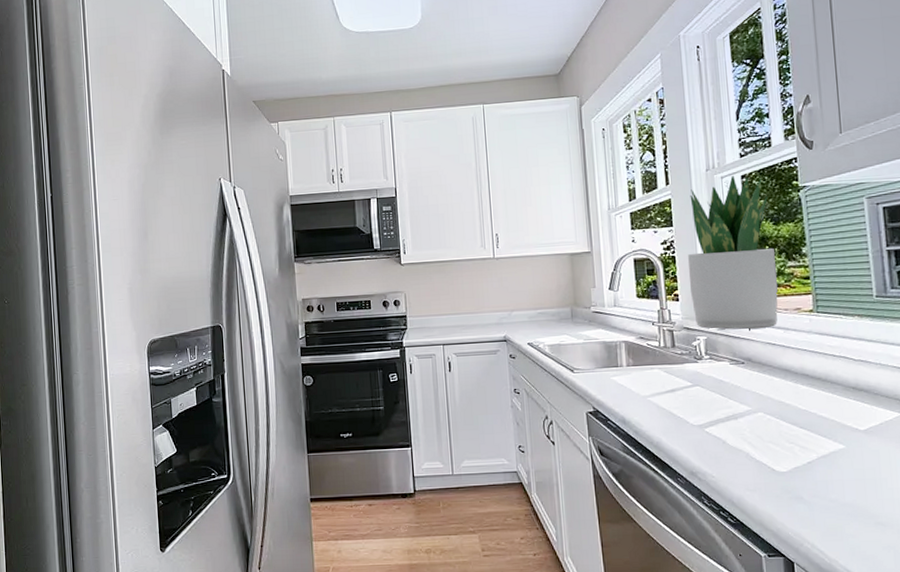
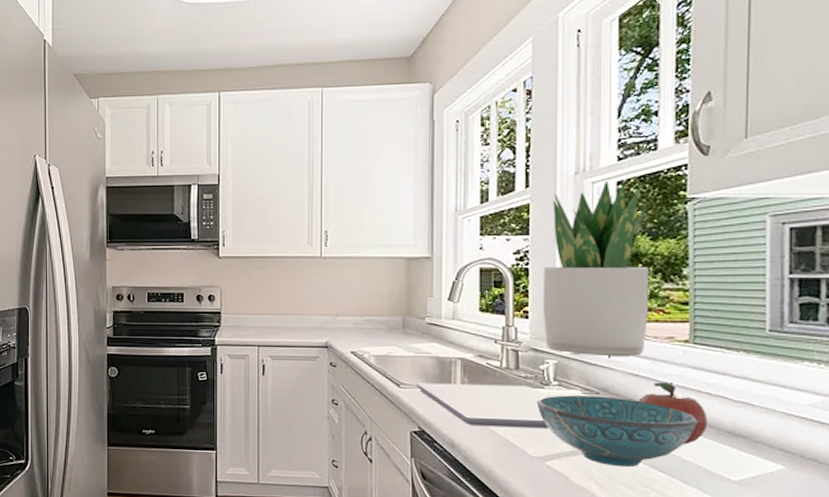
cutting board: none [588,361,705,402] -> present [417,382,552,429]
bowl: none [692,365,828,428] -> present [536,395,698,468]
fruit: none [777,348,836,402] -> present [638,382,708,445]

